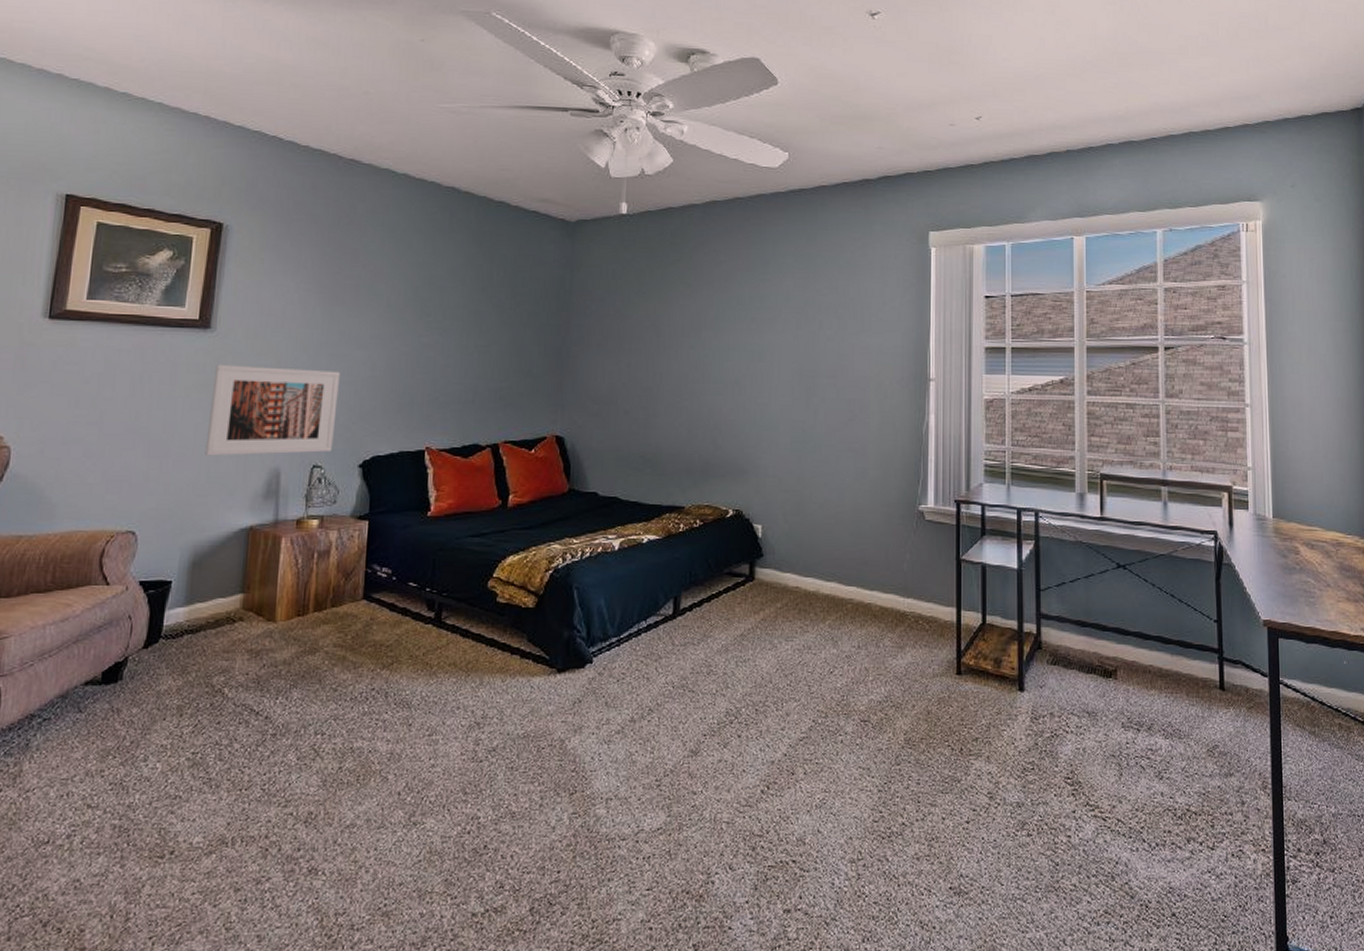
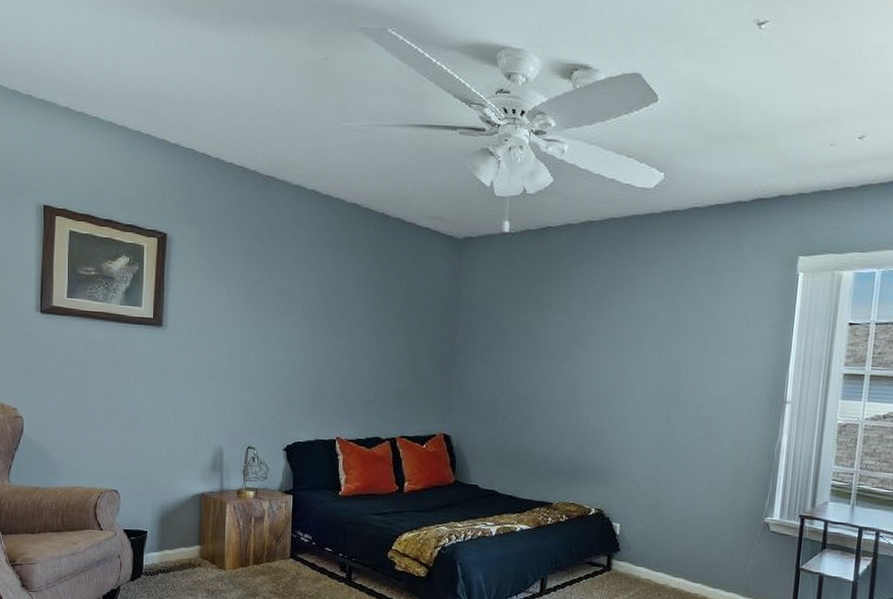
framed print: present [205,364,341,456] -> none [165,357,267,436]

